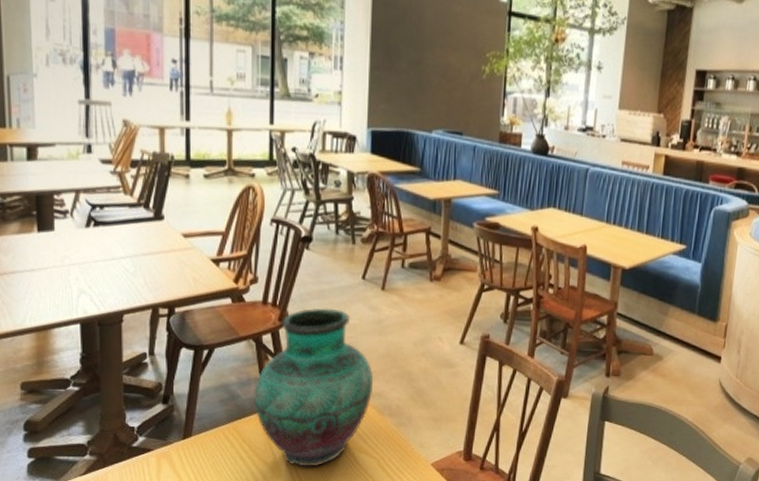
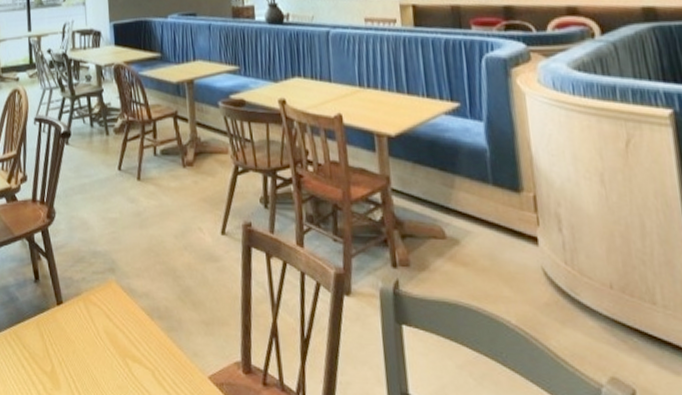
vase: present [254,308,374,467] -> none [30,202,140,378]

